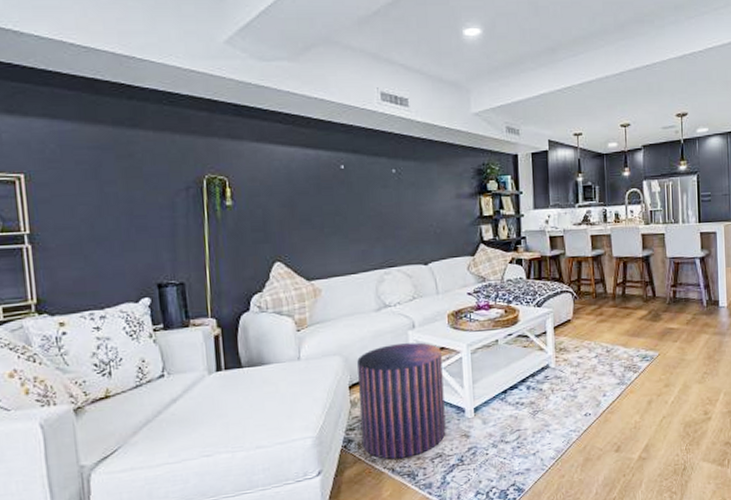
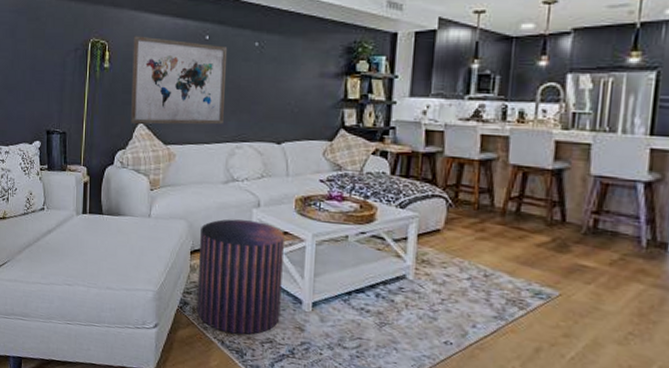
wall art: none [258,169,369,263] -> present [131,36,228,125]

